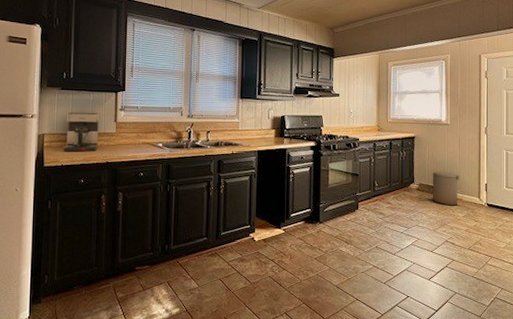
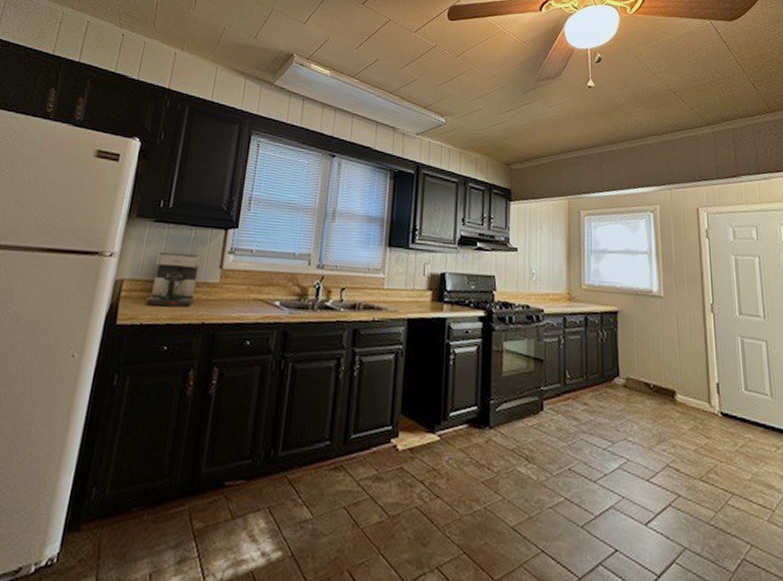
pedal bin: present [428,170,460,206] -> none [638,360,681,413]

